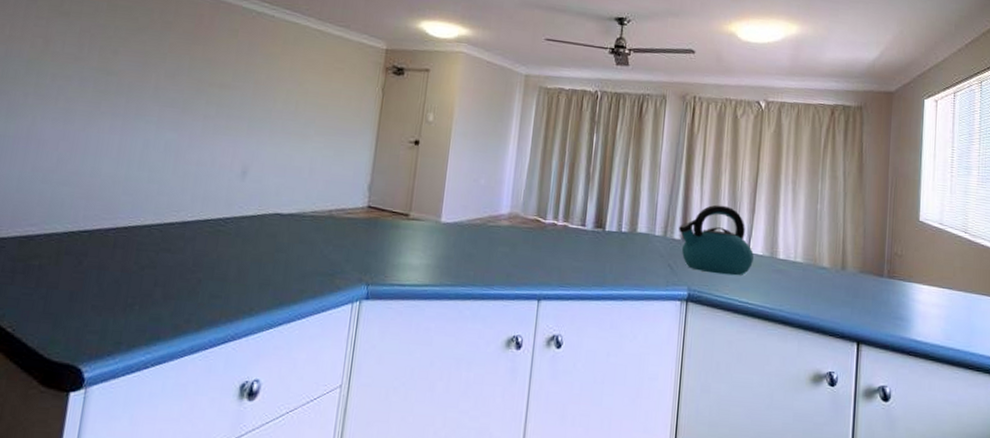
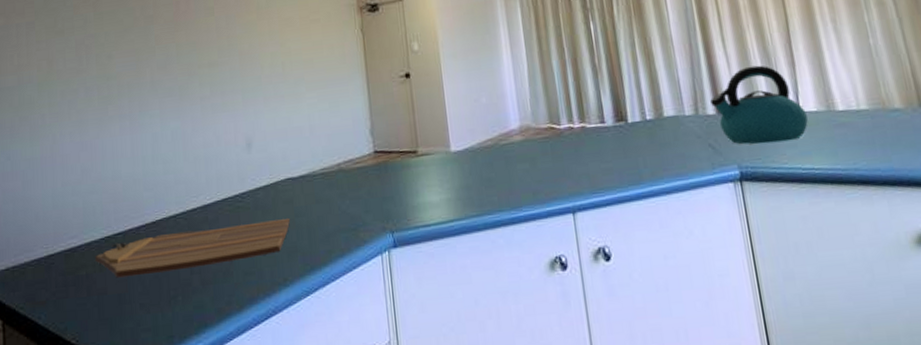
cutting board: none [52,239,269,282] -> present [95,219,290,278]

